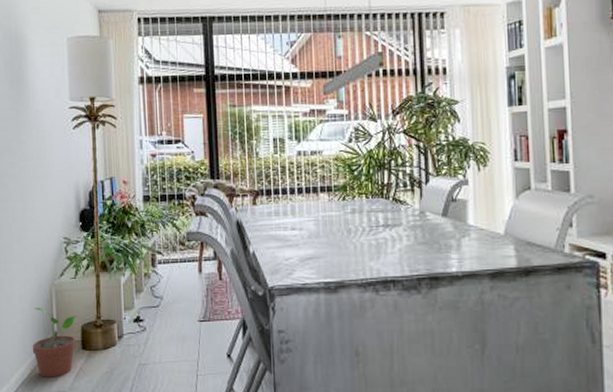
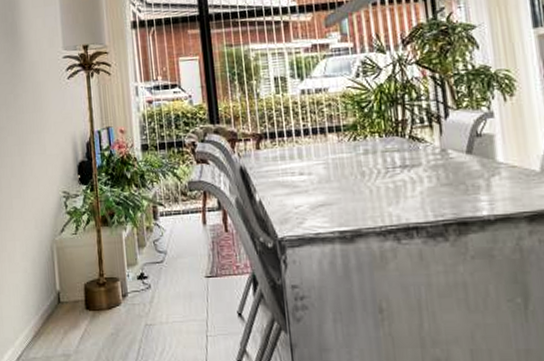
potted plant: present [33,307,76,378] -> none [35,266,80,340]

